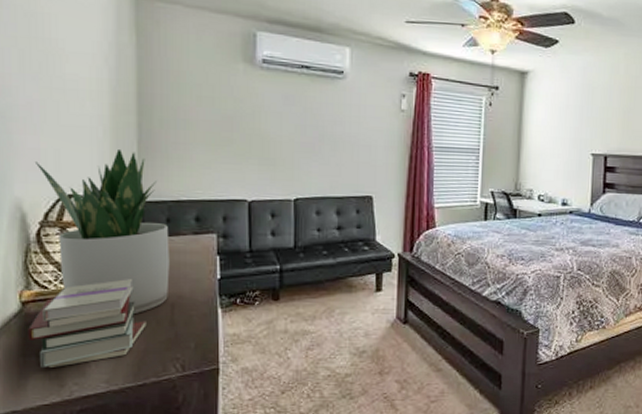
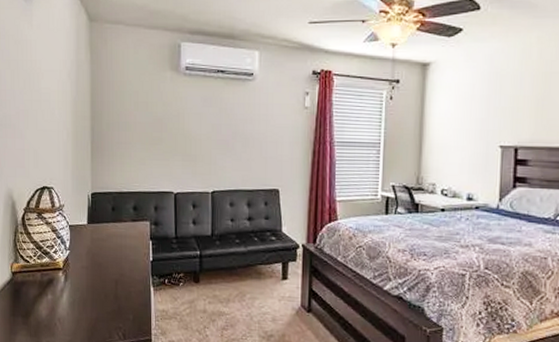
books: present [28,279,146,369] -> none [16,257,97,328]
planter: present [36,150,170,315] -> none [22,149,114,288]

